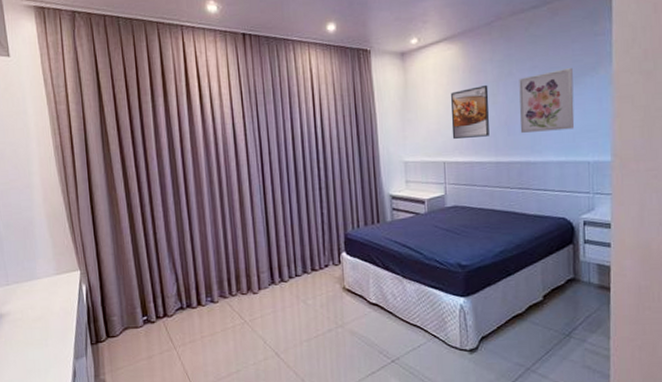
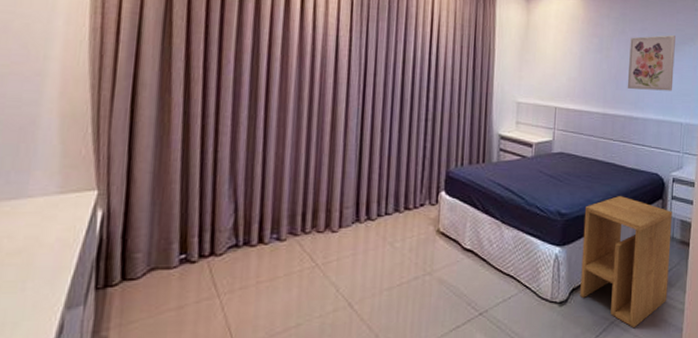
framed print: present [451,84,489,139] -> none [565,38,603,88]
side table: none [486,244,589,375] -> present [580,196,672,329]

